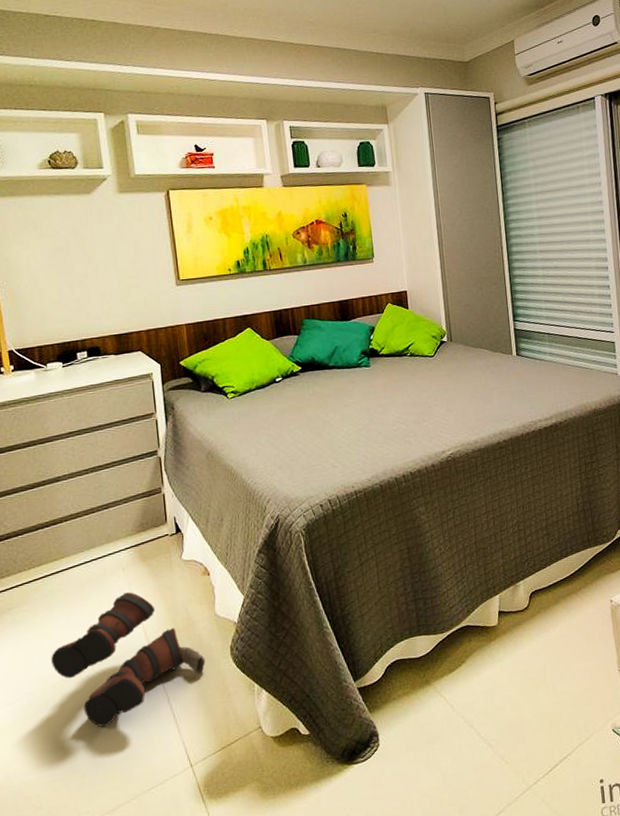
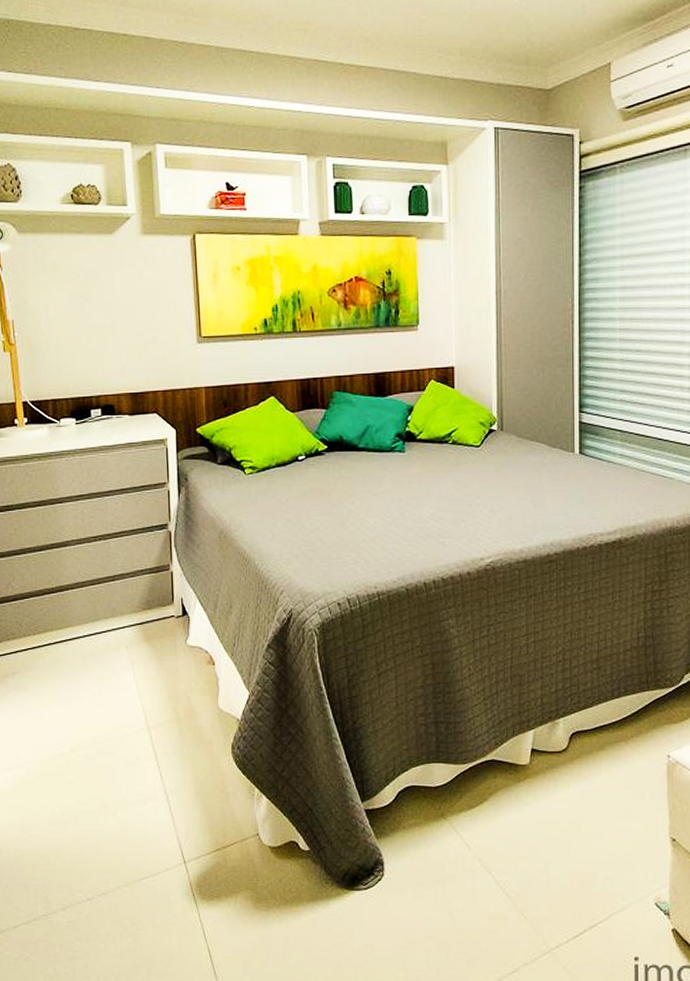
boots: present [51,592,206,727] -> none [51,672,205,807]

